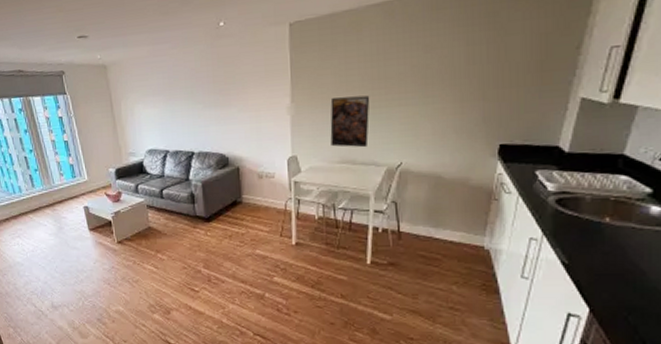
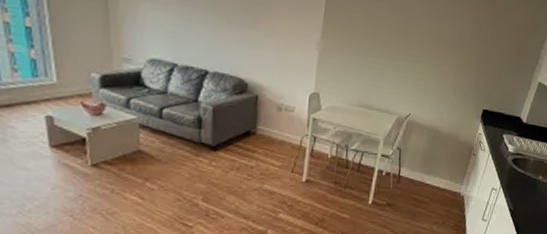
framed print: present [330,95,370,148] -> none [352,43,393,96]

